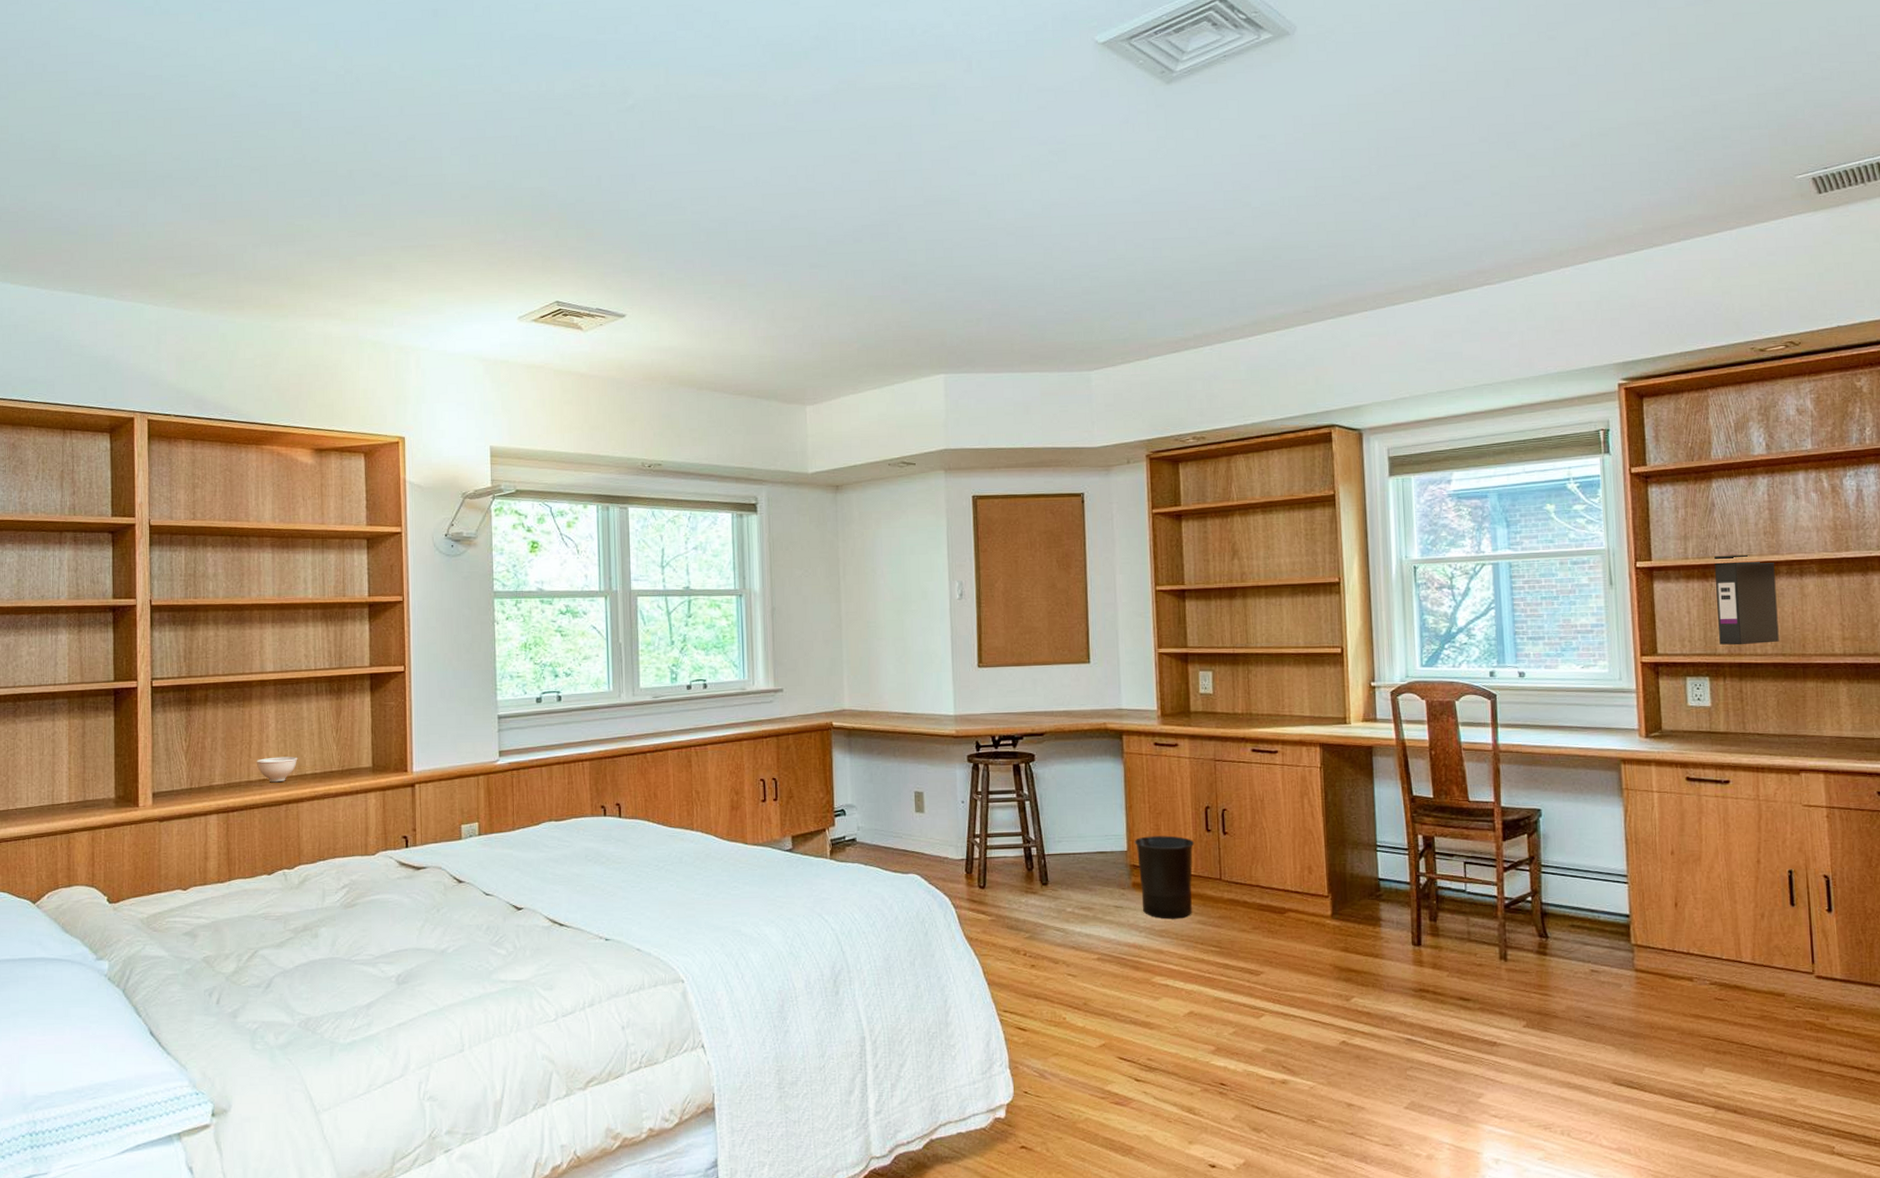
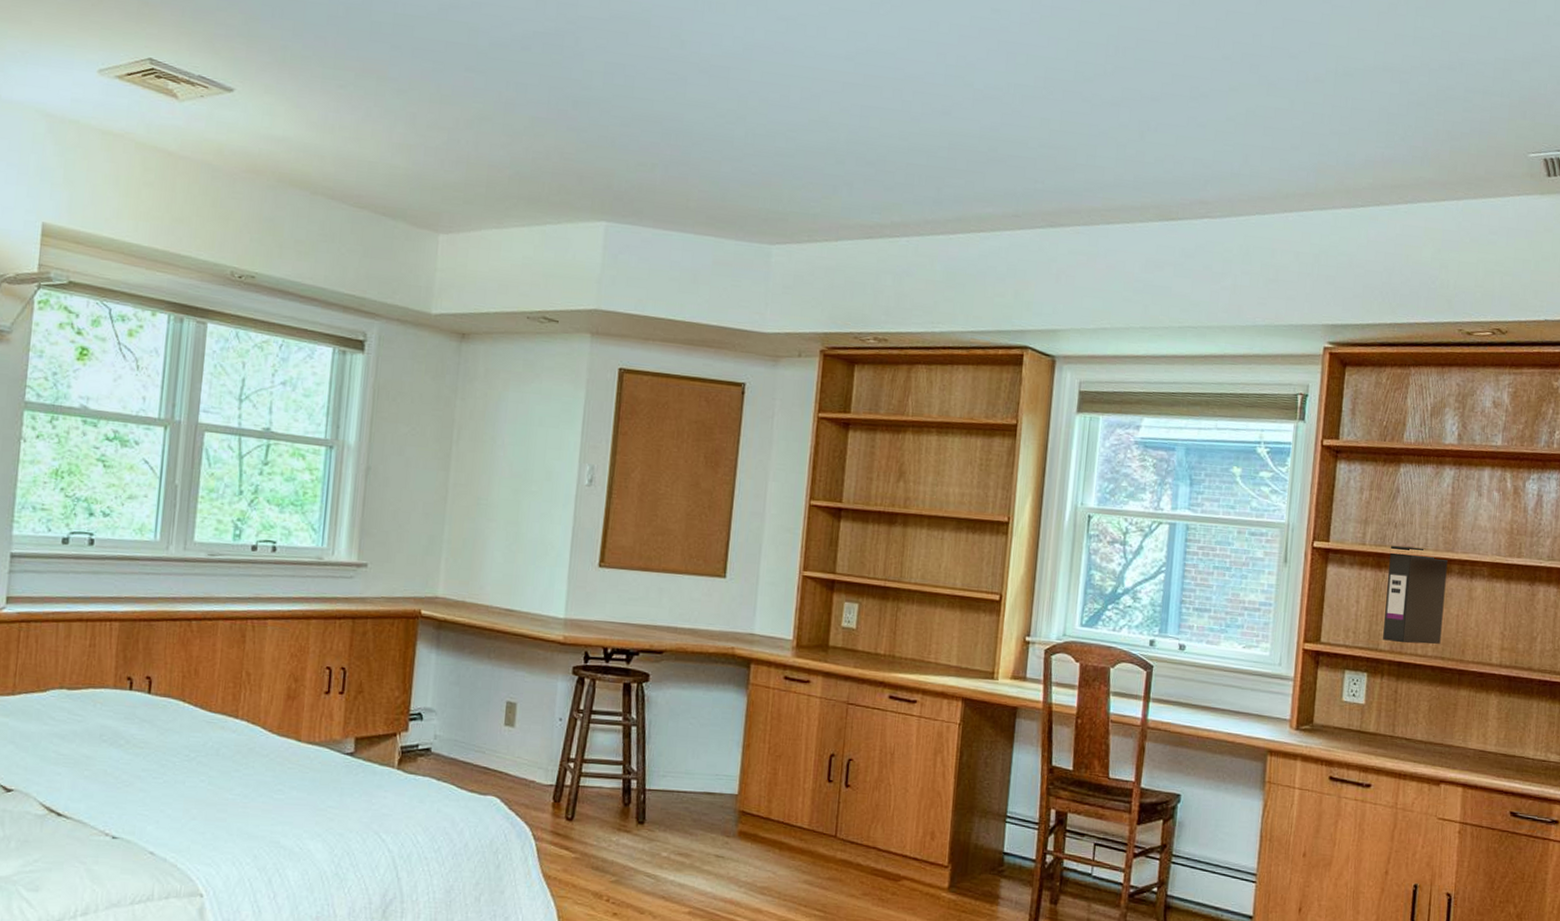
waste bin: present [1134,835,1195,918] -> none [745,780,813,875]

